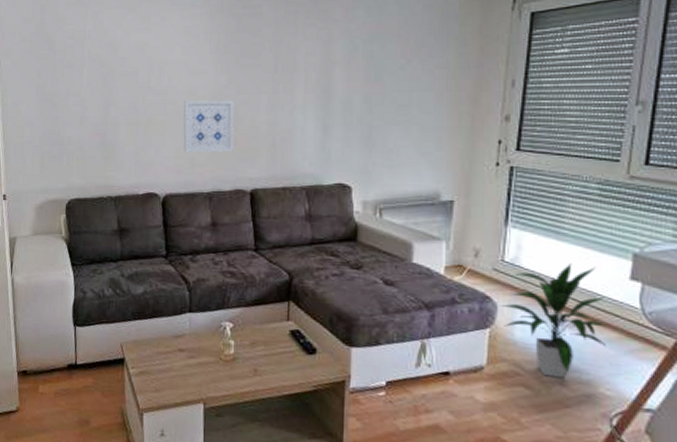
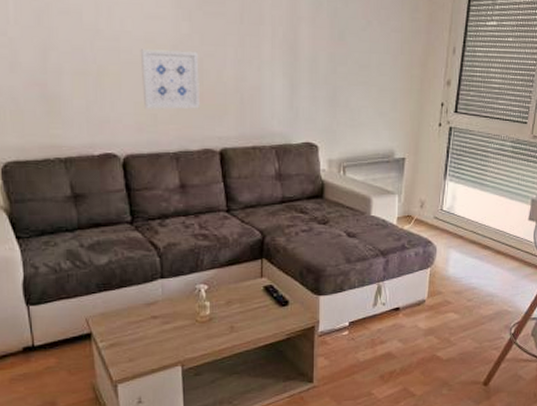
indoor plant: present [499,263,609,378] -> none [438,209,513,302]

